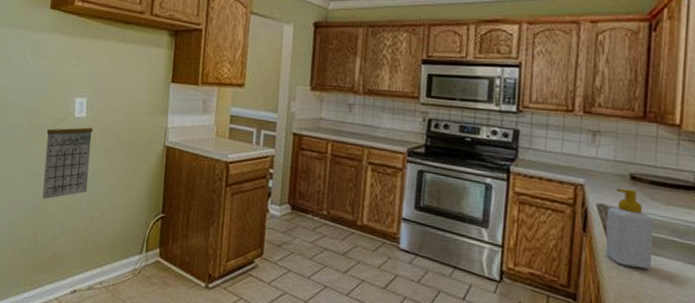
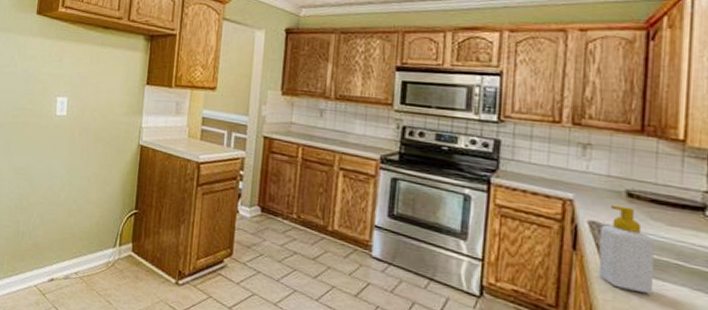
calendar: present [42,113,94,200] -> none [25,111,73,192]

